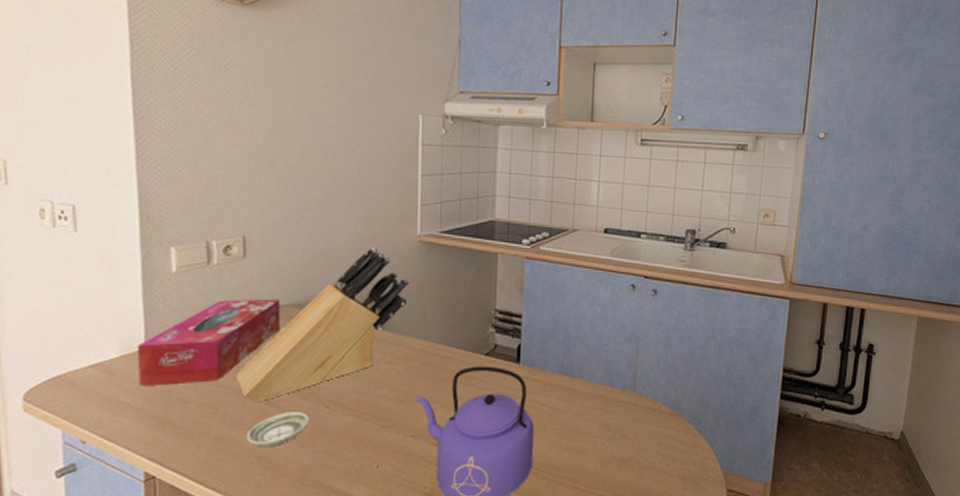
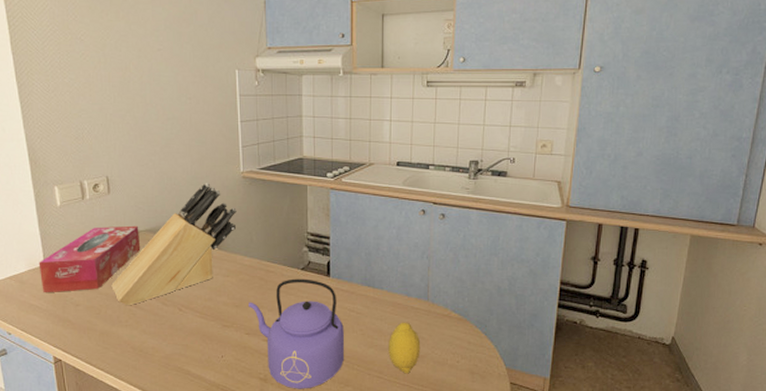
saucer: present [245,412,310,446] -> none [122,314,169,339]
fruit: none [586,418,625,483] -> present [388,322,421,374]

